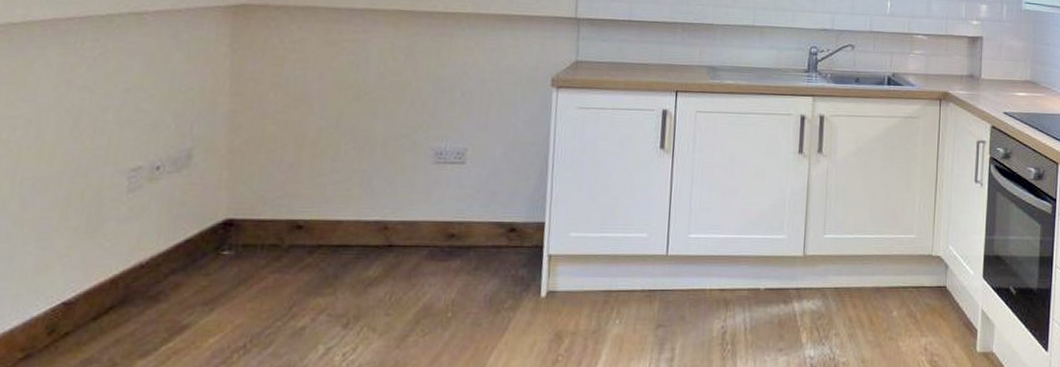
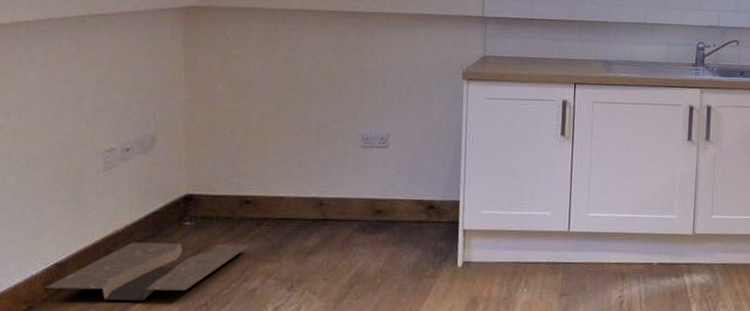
cardboard box: none [48,275,300,345] -> present [45,242,250,301]

